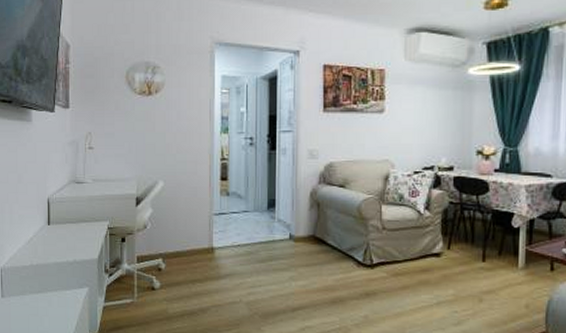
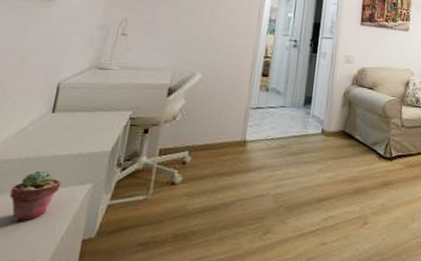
potted succulent: none [31,275,66,318] -> present [10,170,62,222]

